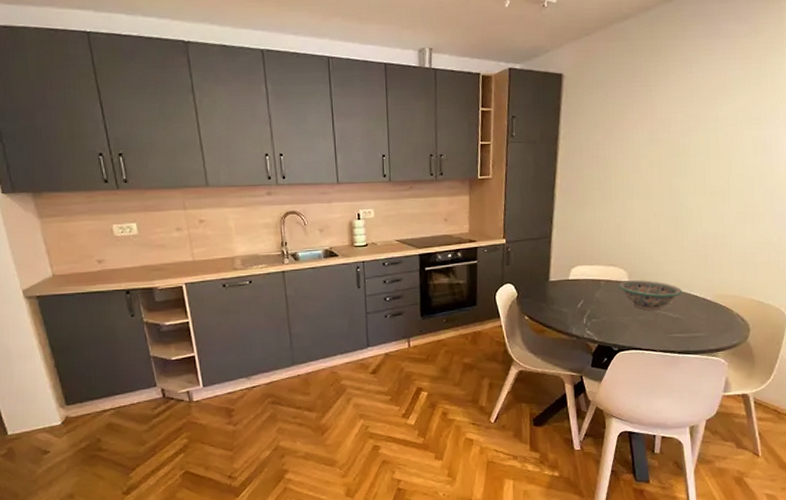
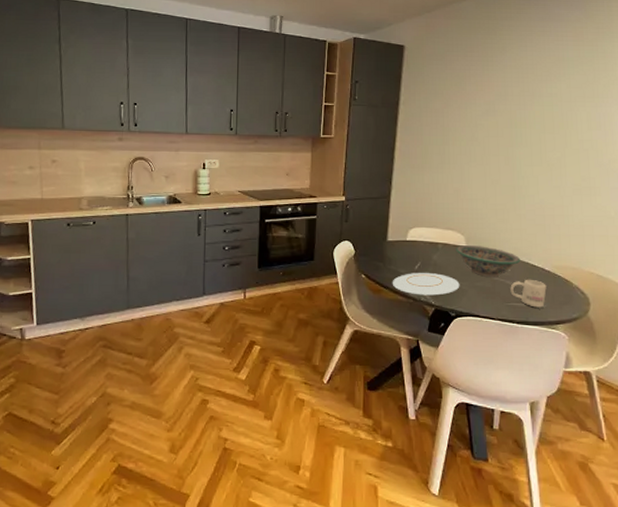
plate: none [555,310,623,333] -> present [392,273,460,296]
mug: none [672,309,708,337] -> present [510,279,547,308]

